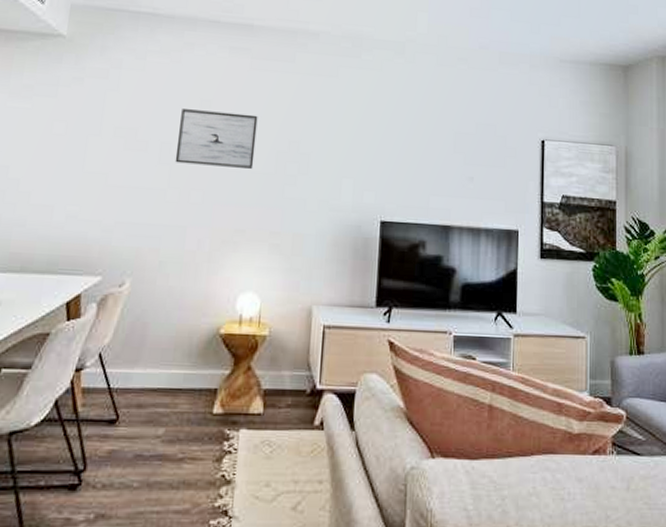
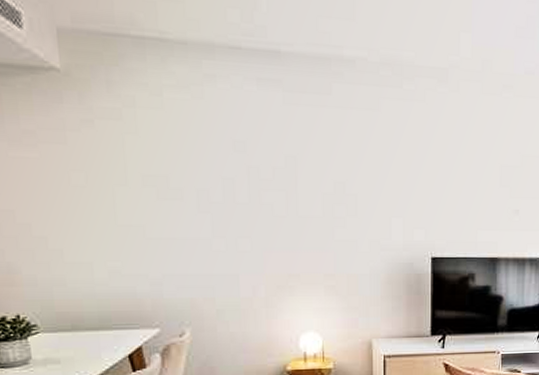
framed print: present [175,109,258,169] -> none [214,152,300,213]

